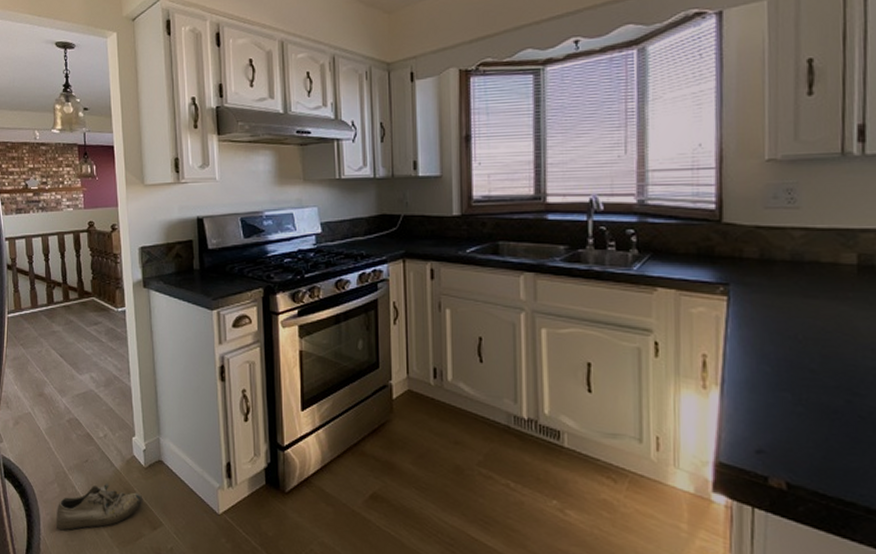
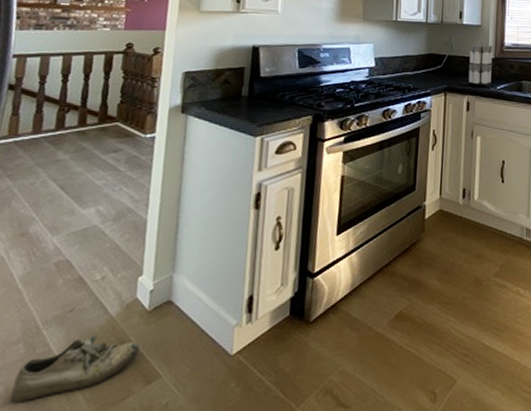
spice rack: none [429,193,460,252] -> present [468,39,493,88]

